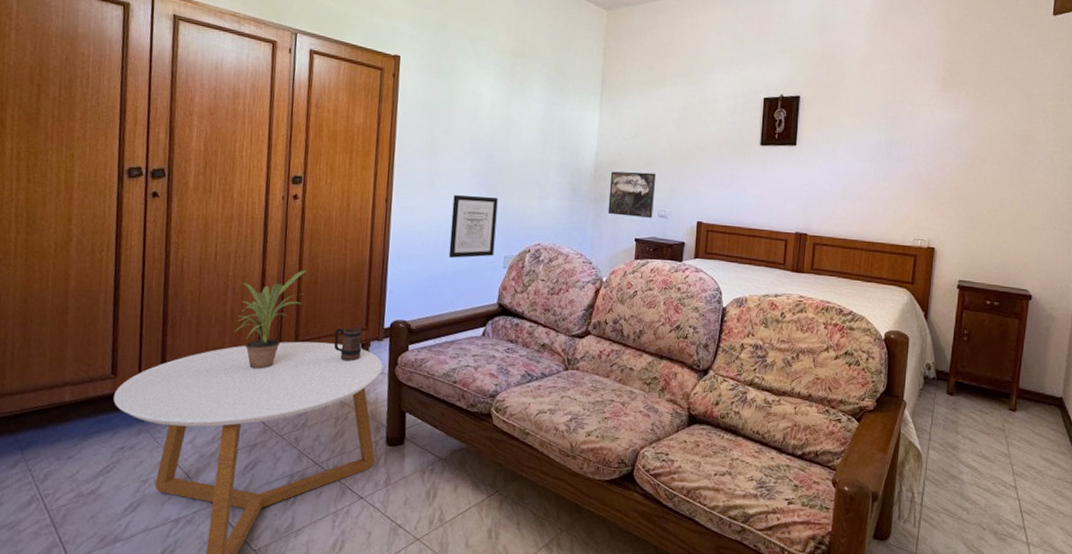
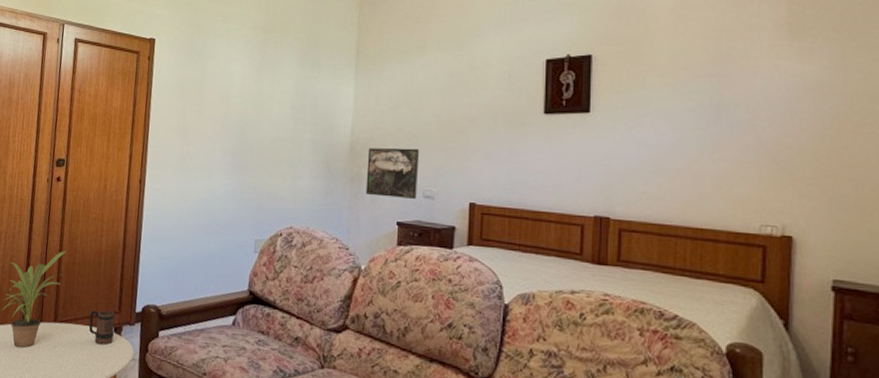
wall art: present [448,195,498,258] -> none [199,176,249,241]

